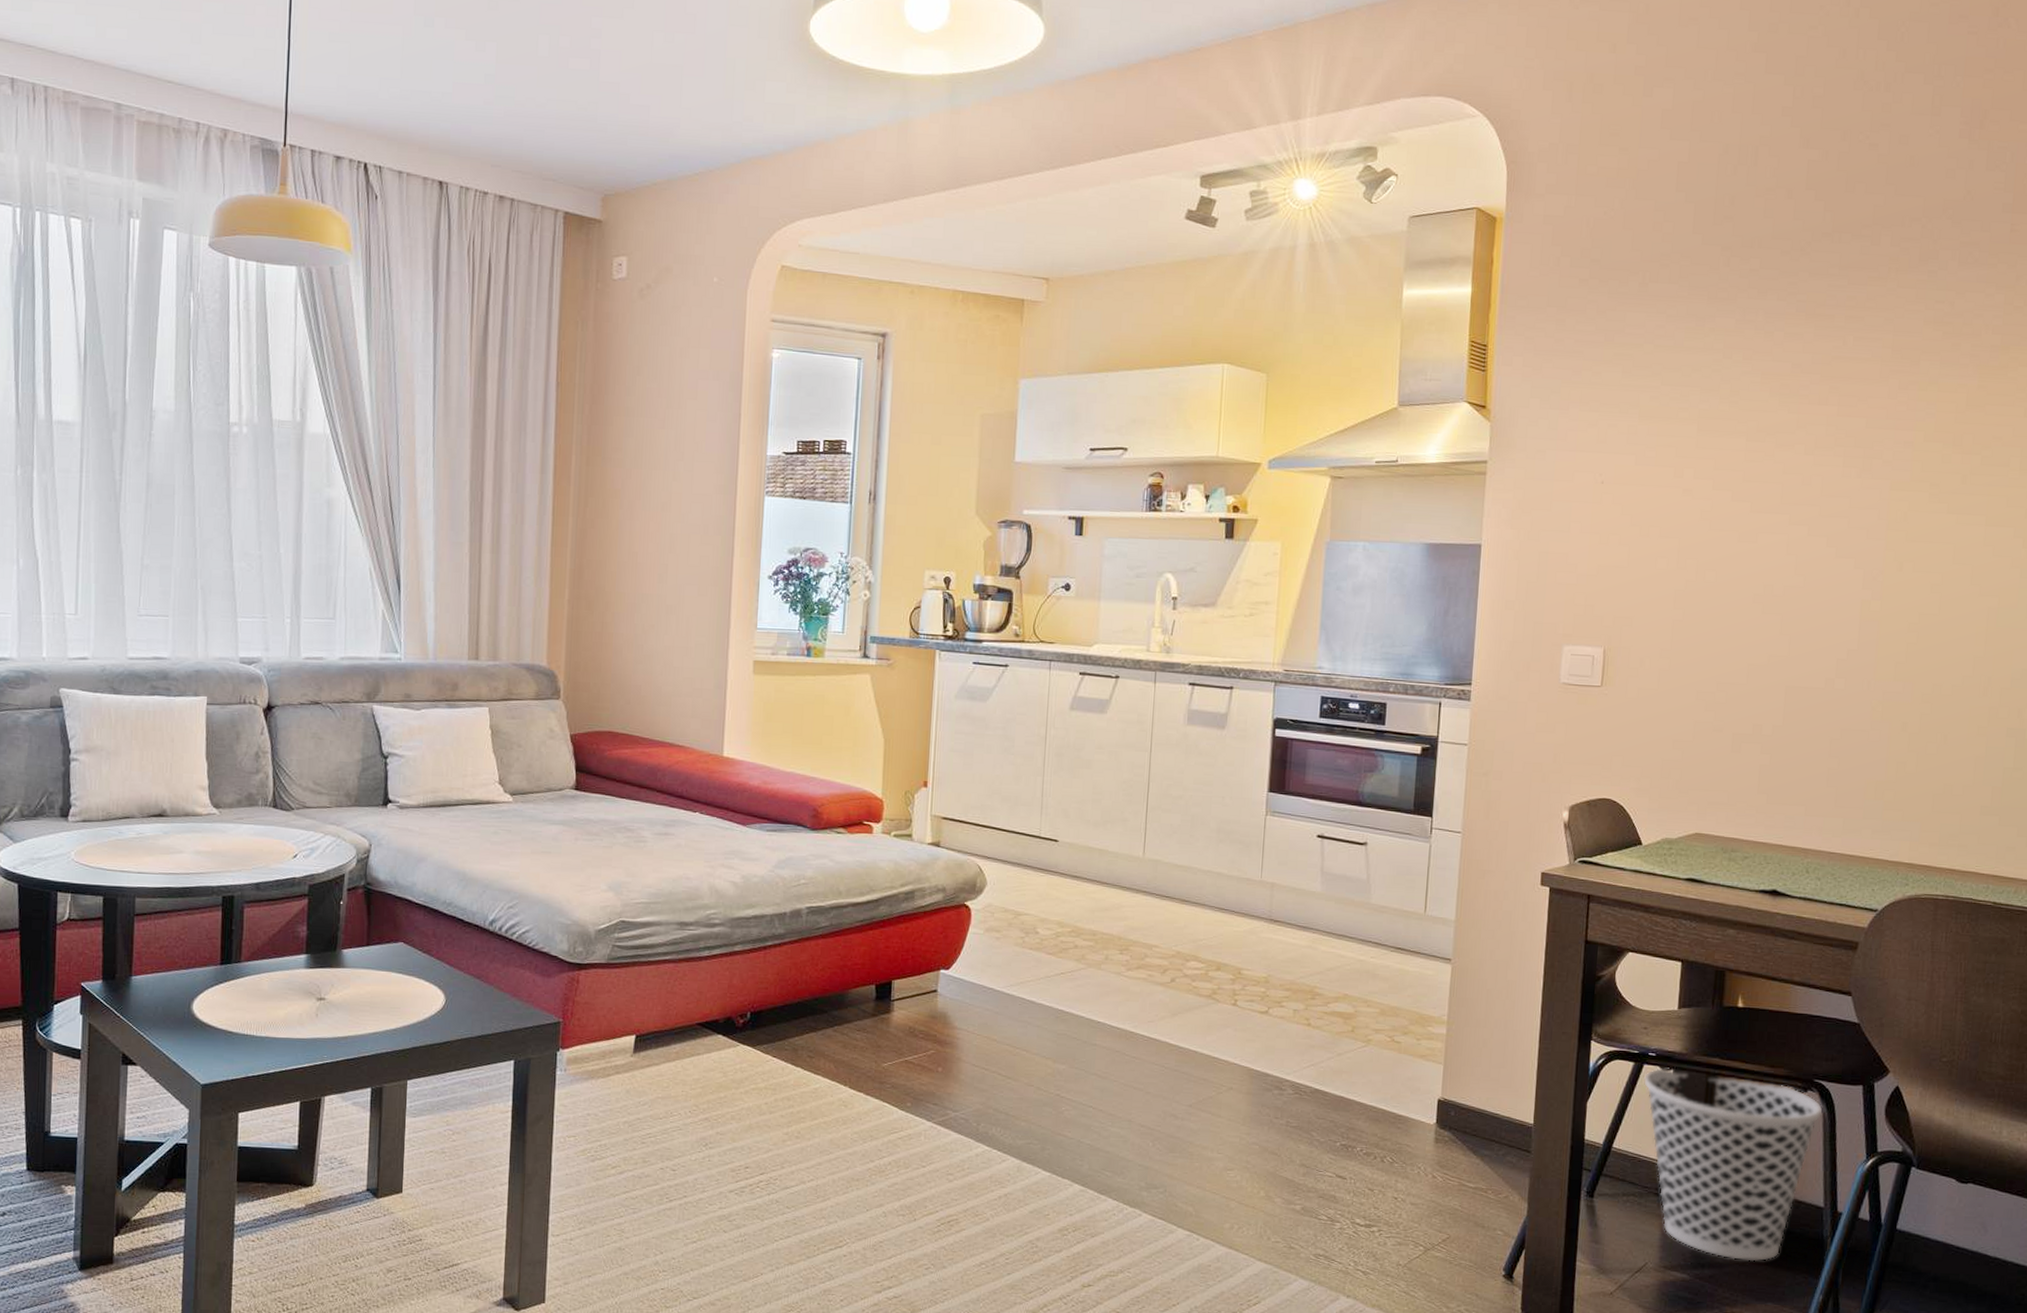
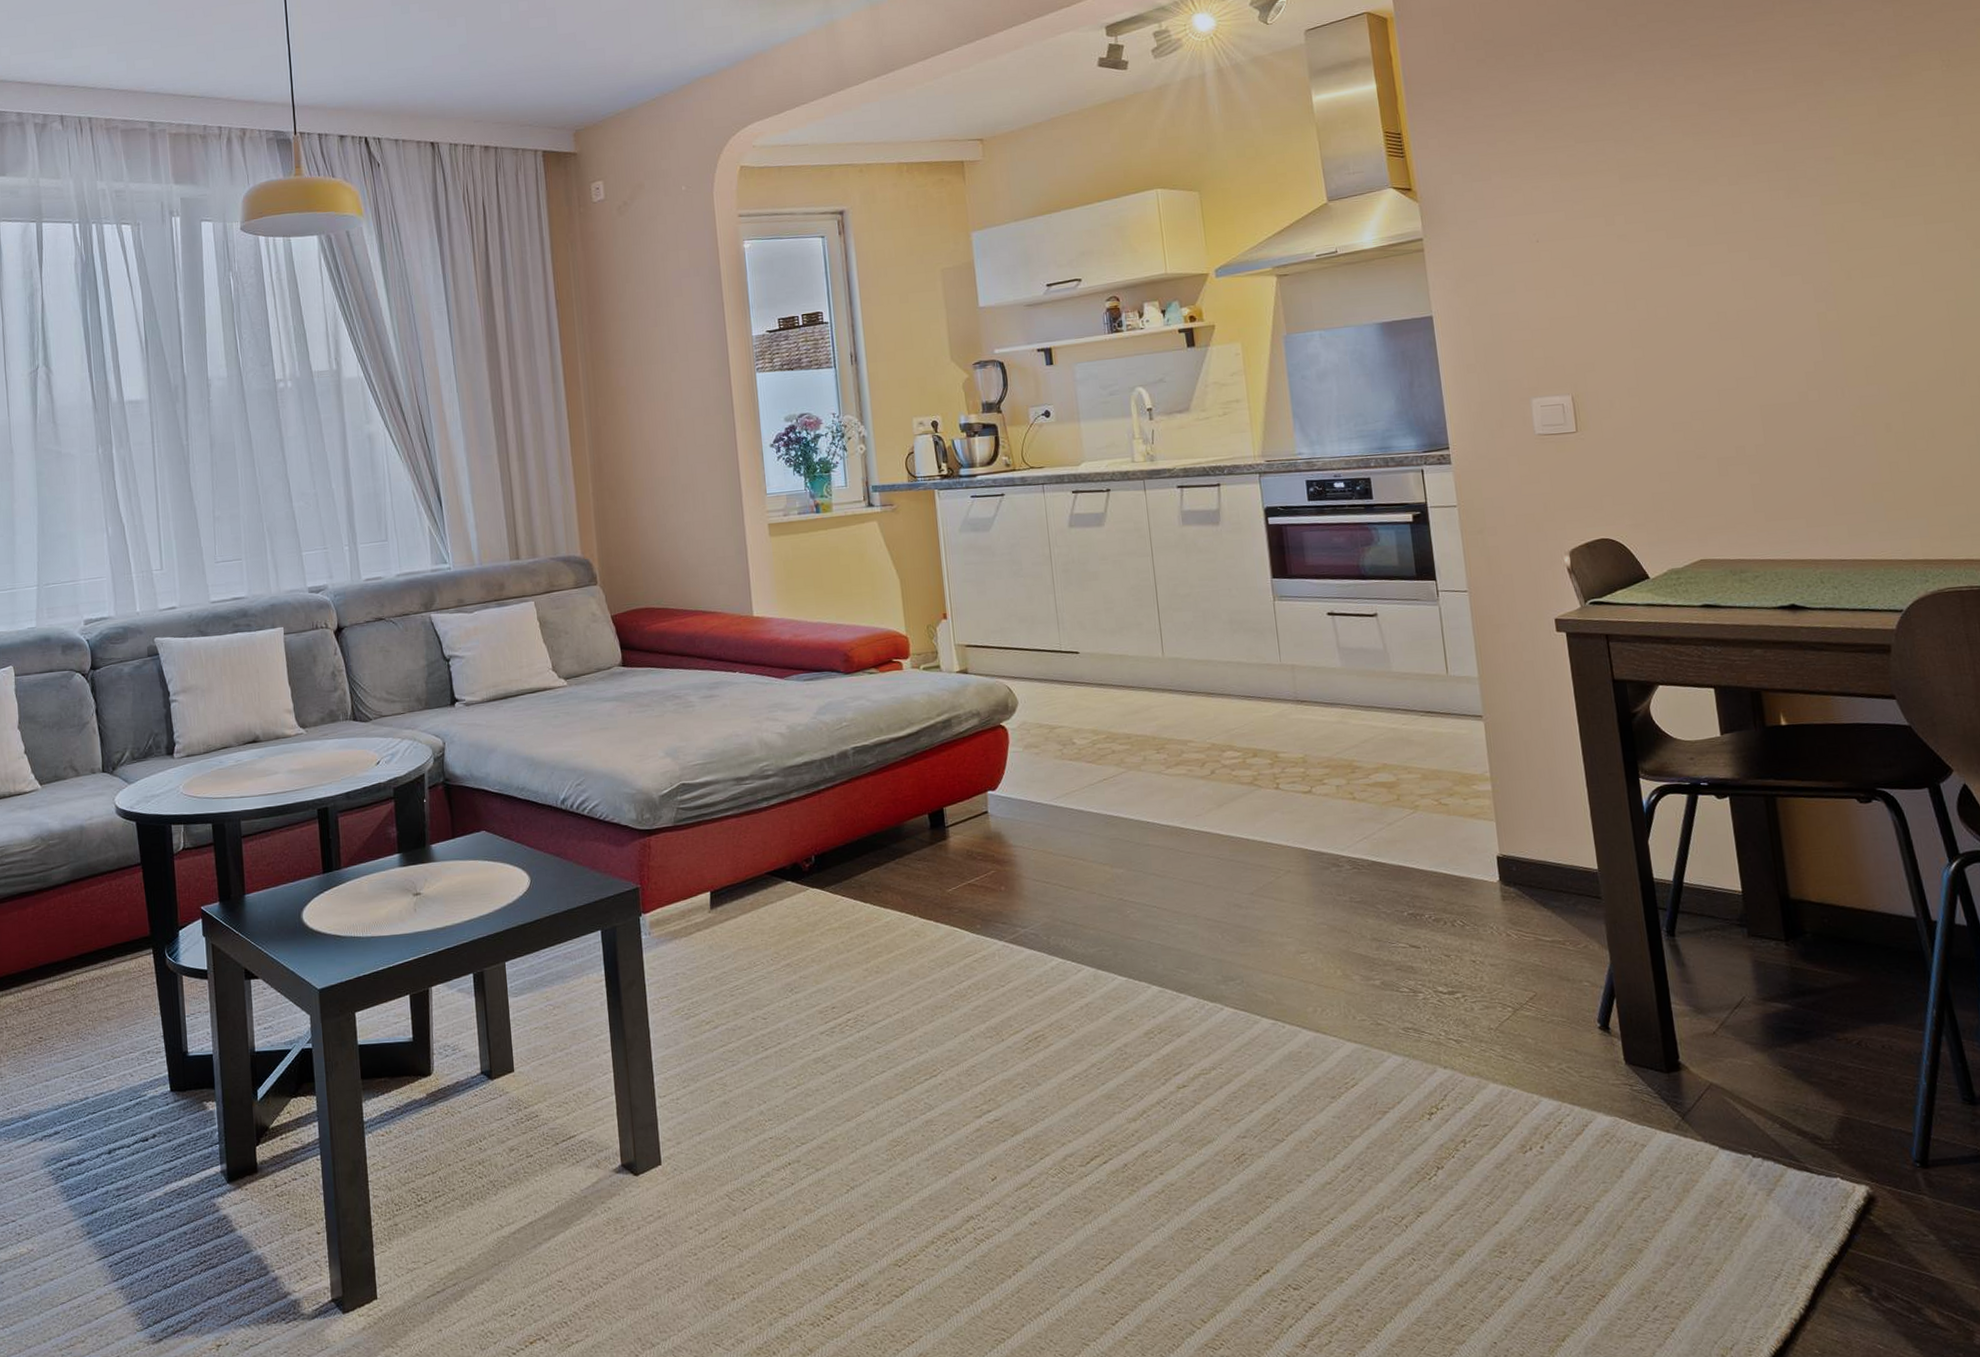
wastebasket: present [1644,1067,1823,1261] -> none [1701,795,1893,983]

